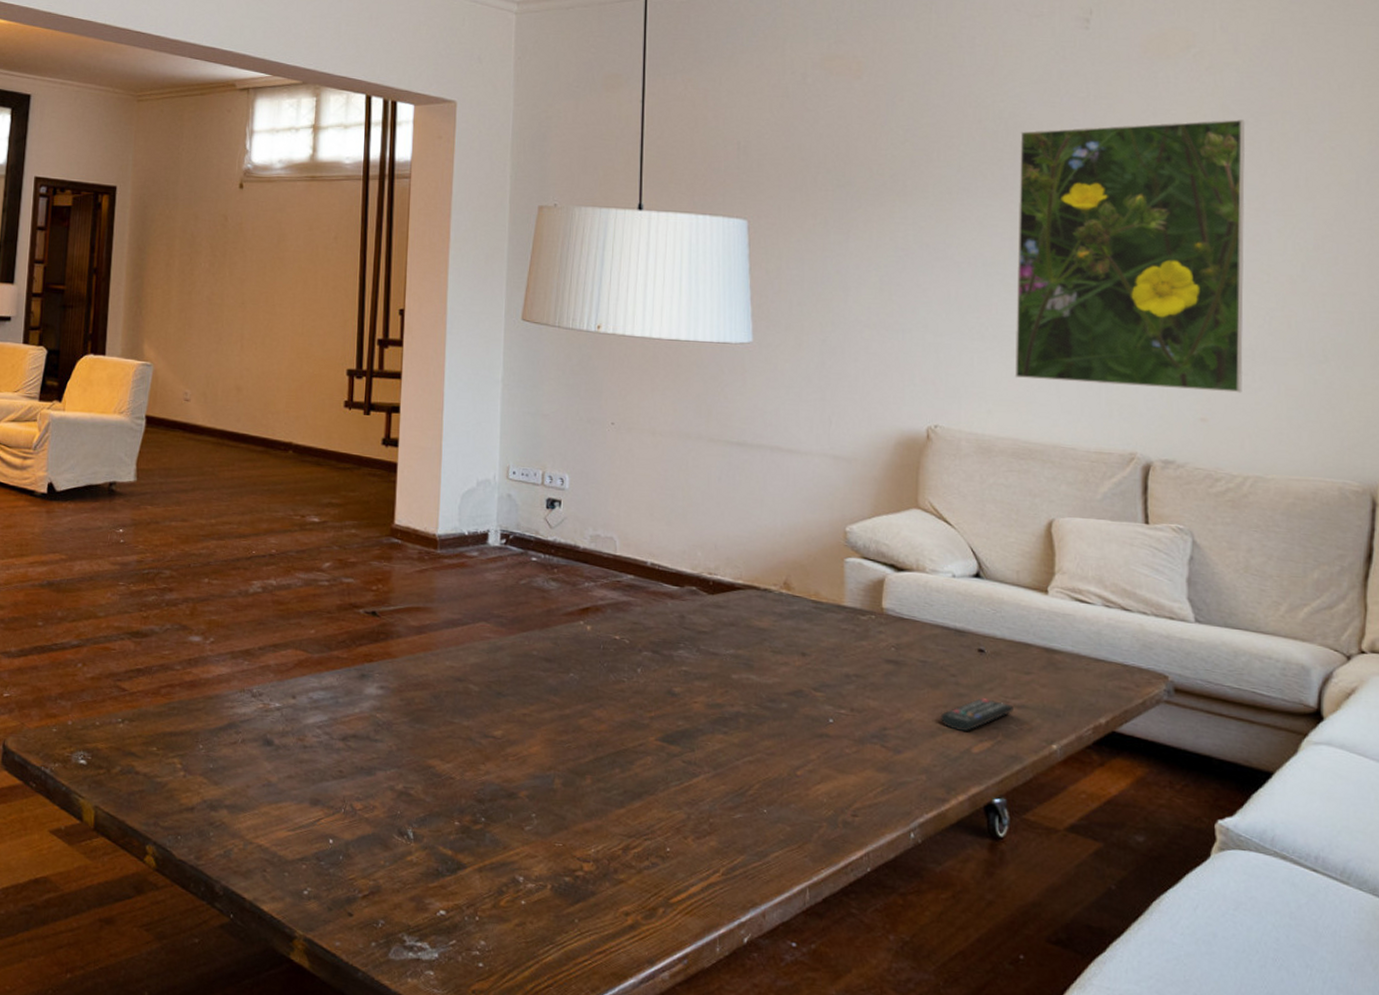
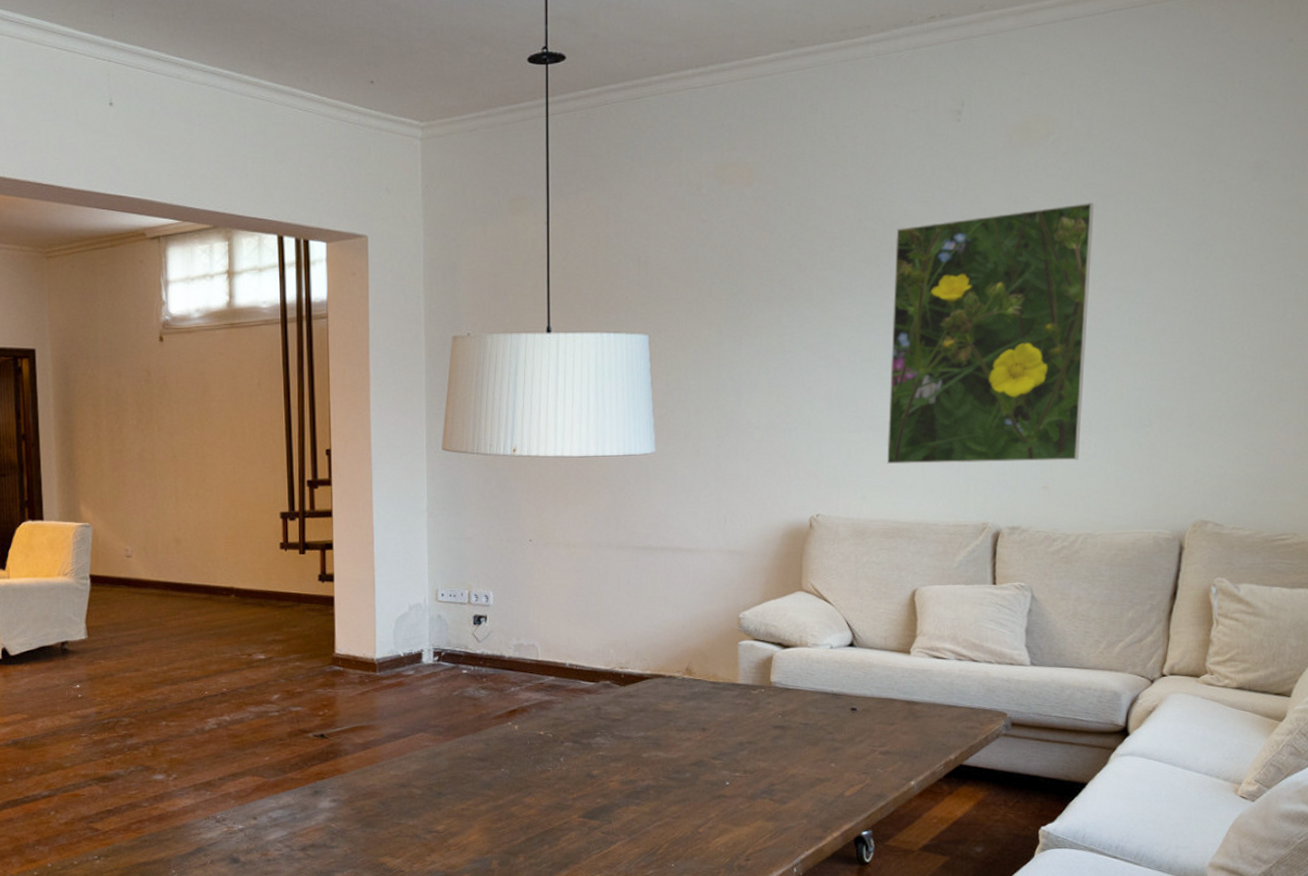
remote control: present [940,697,1015,732] -> none [818,748,881,780]

